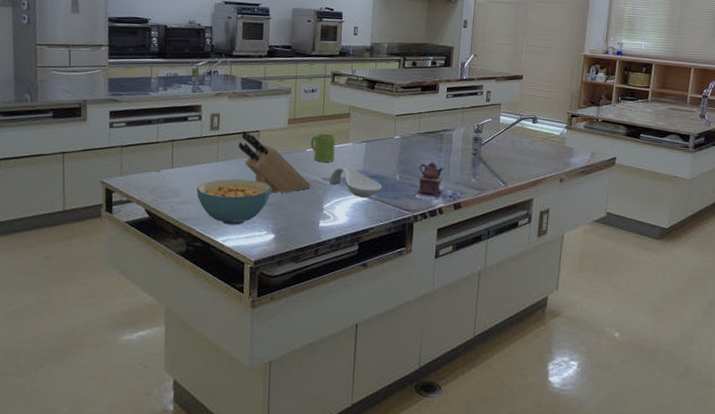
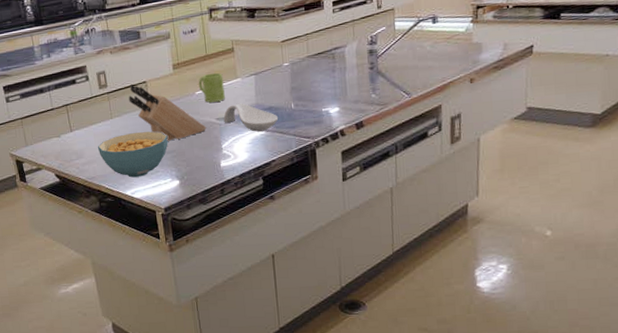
teapot: present [414,161,464,200] -> none [313,83,366,124]

